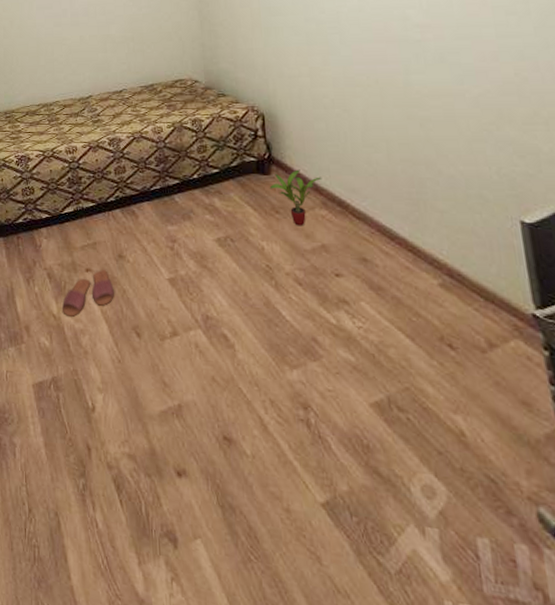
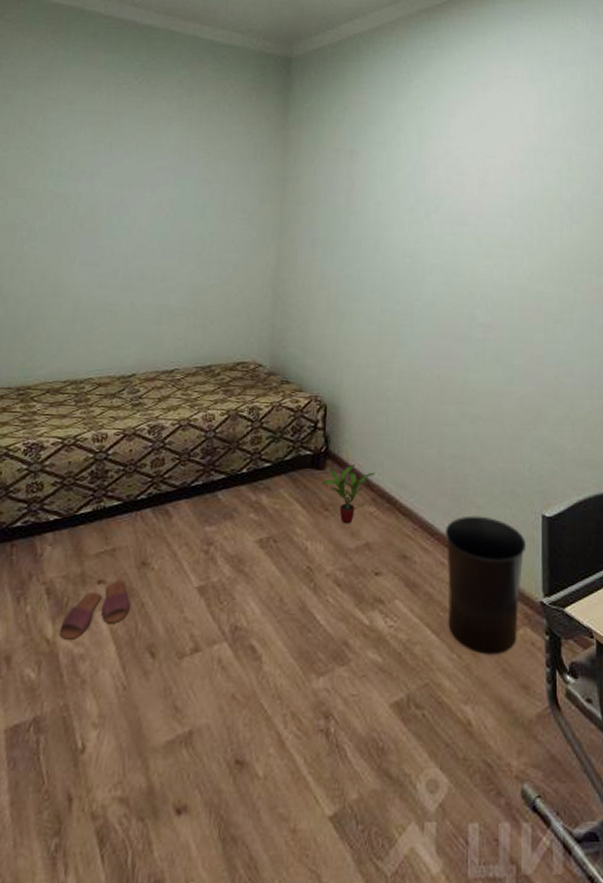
waste bin: none [405,220,508,366] -> present [445,515,527,655]

